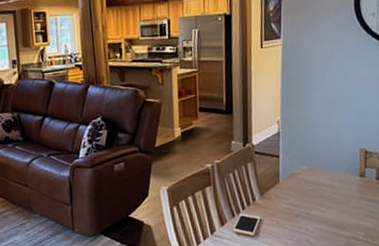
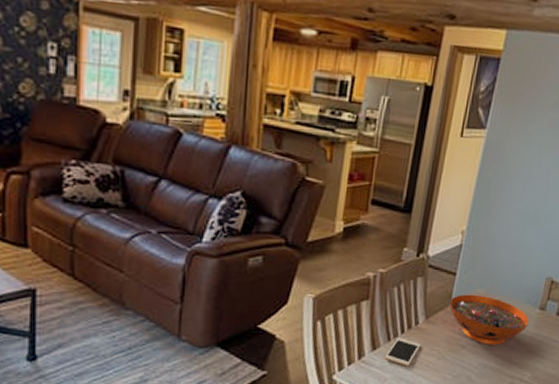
decorative bowl: none [278,170,353,212] -> present [449,294,530,345]

